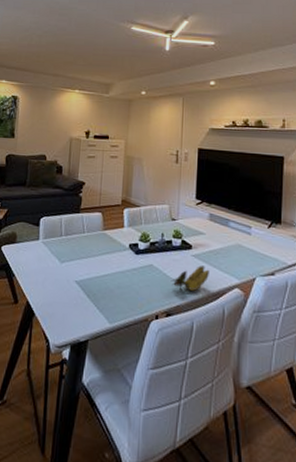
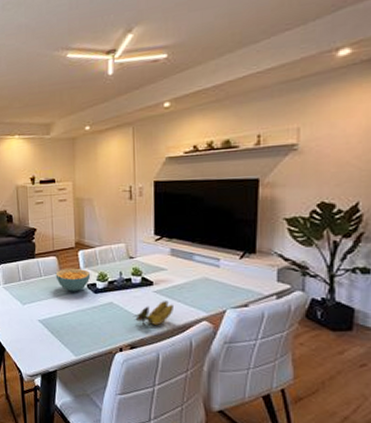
cereal bowl: none [98,226,134,252] -> present [55,268,91,292]

